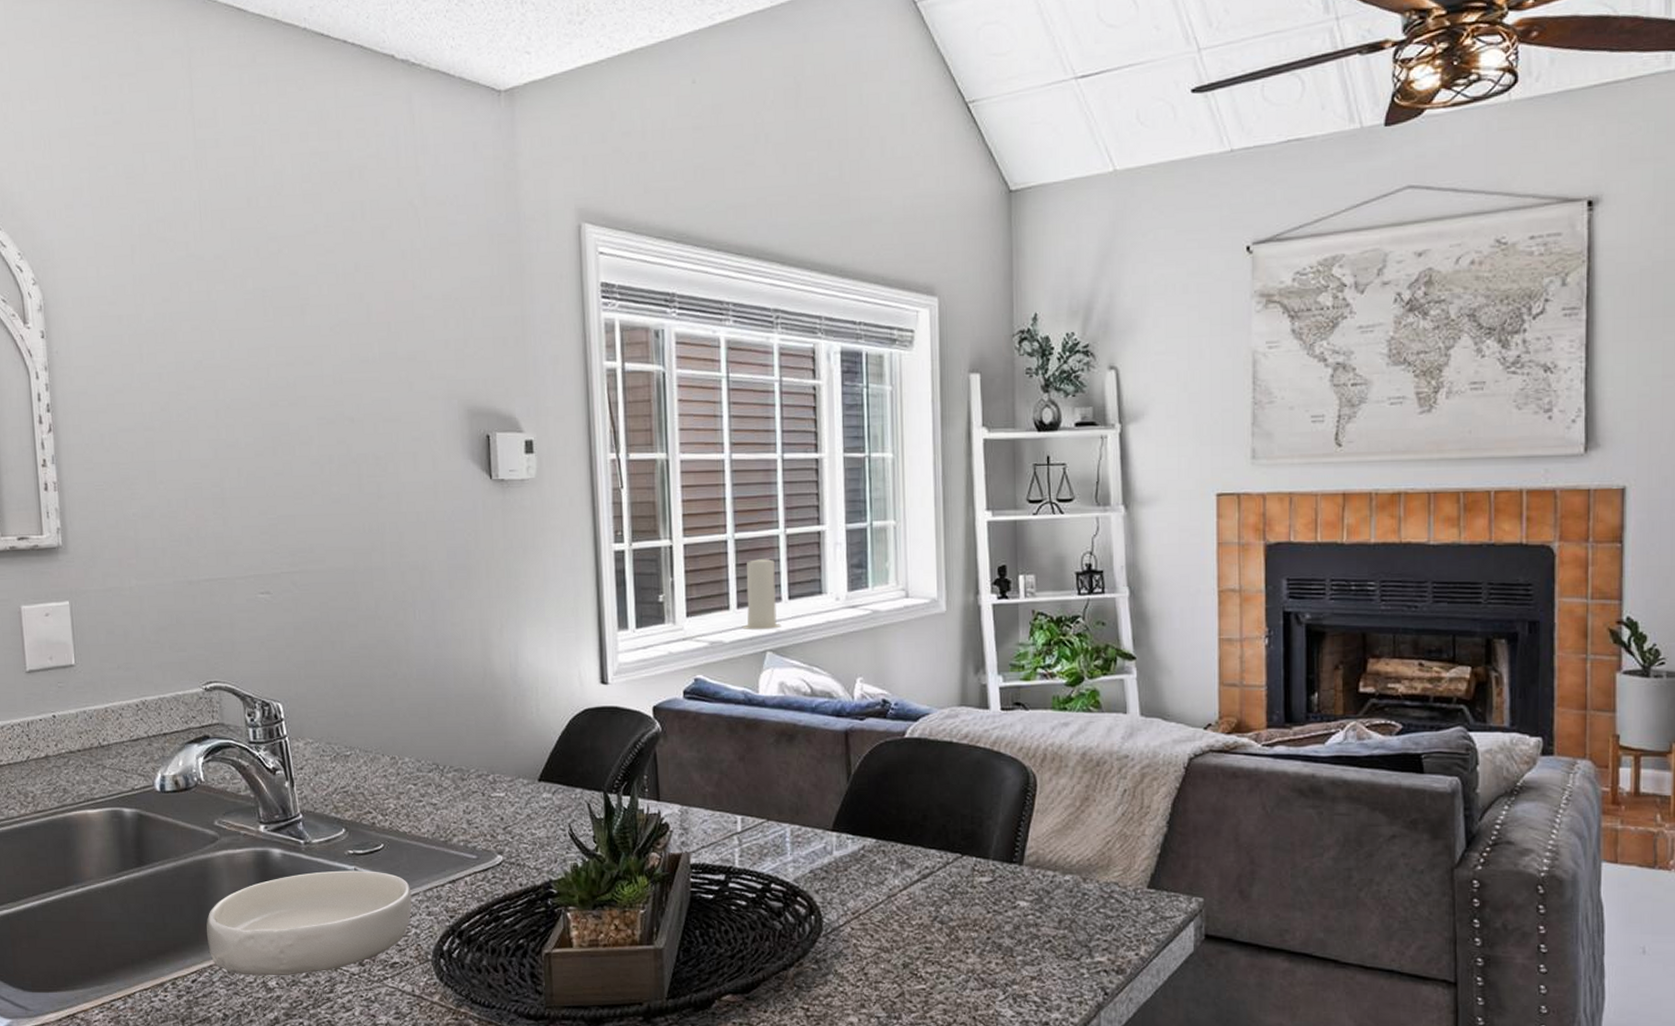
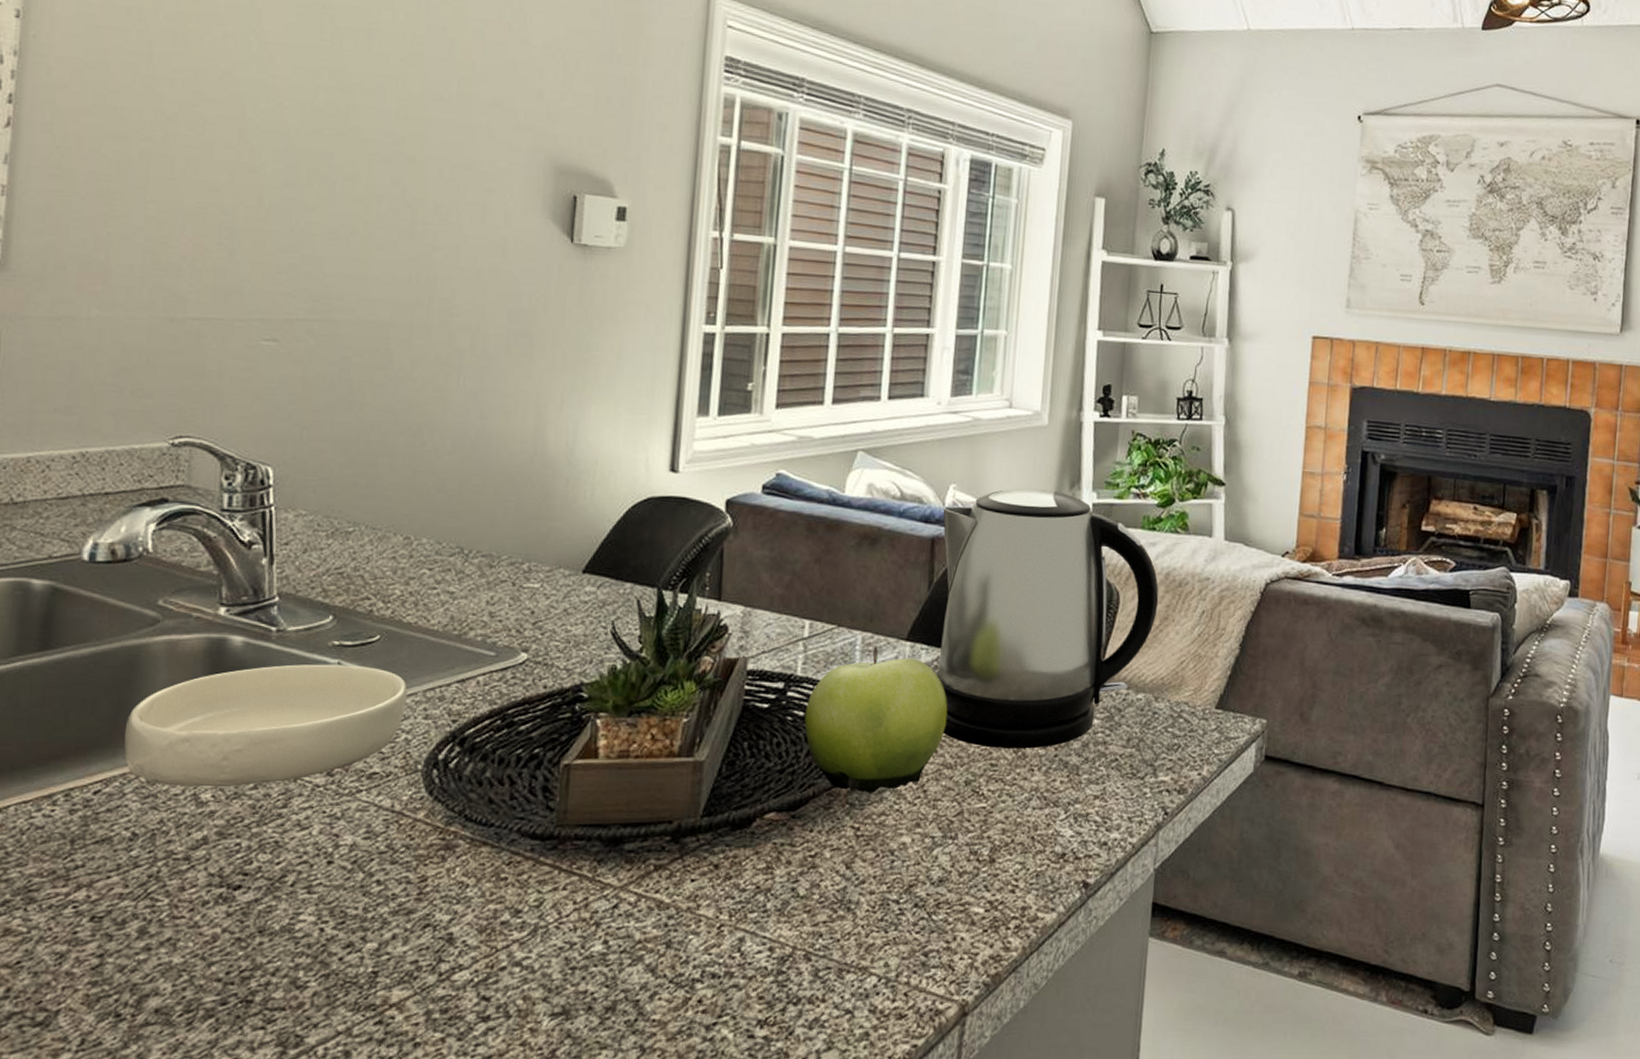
candle: present [742,559,782,631] -> none [834,356,878,429]
fruit: none [747,838,879,976] -> present [804,646,948,793]
kettle: none [853,676,1077,933] -> present [936,488,1159,750]

